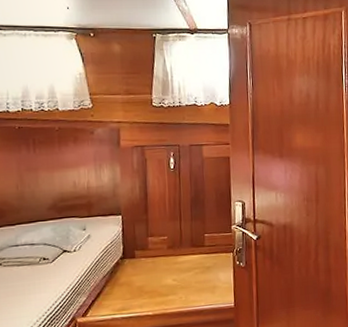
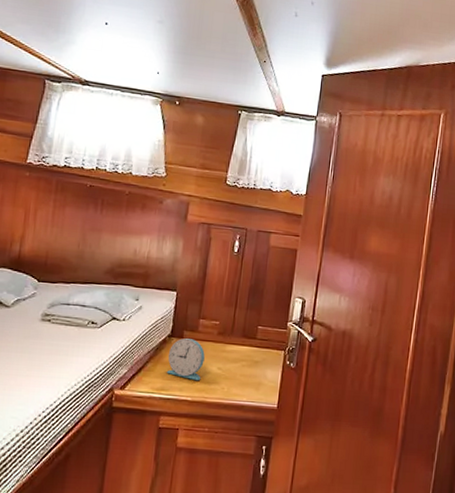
alarm clock: none [123,257,159,296] -> present [166,338,205,381]

